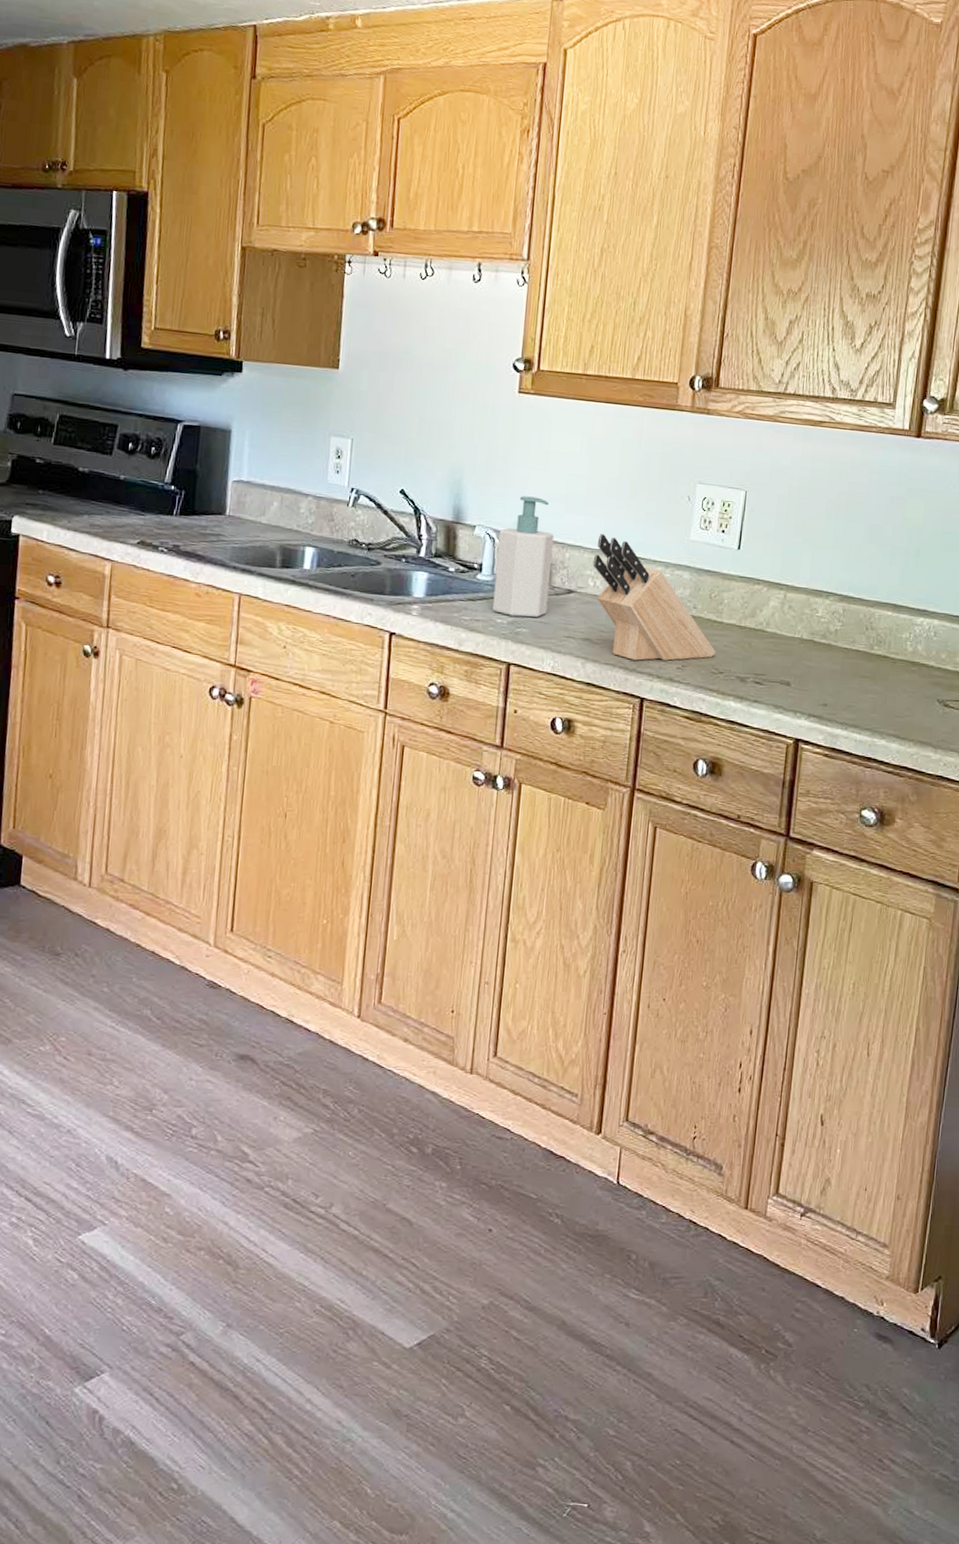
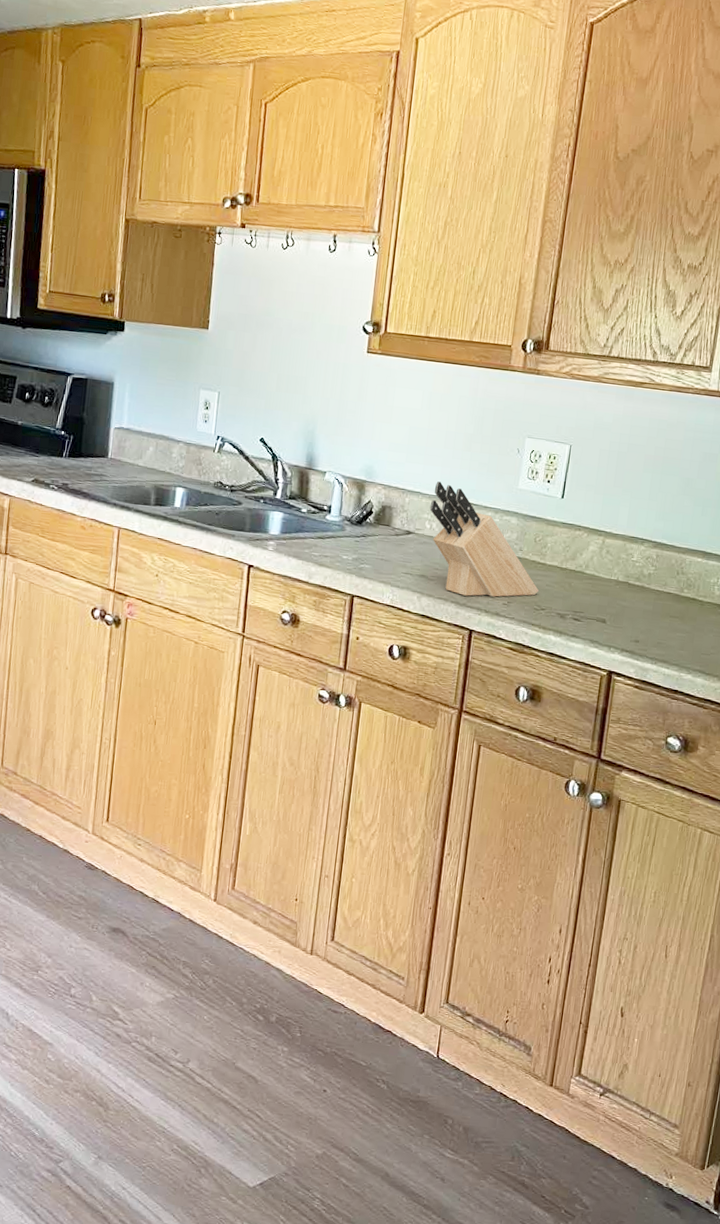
soap bottle: present [492,496,554,618] -> none [339,446,396,555]

